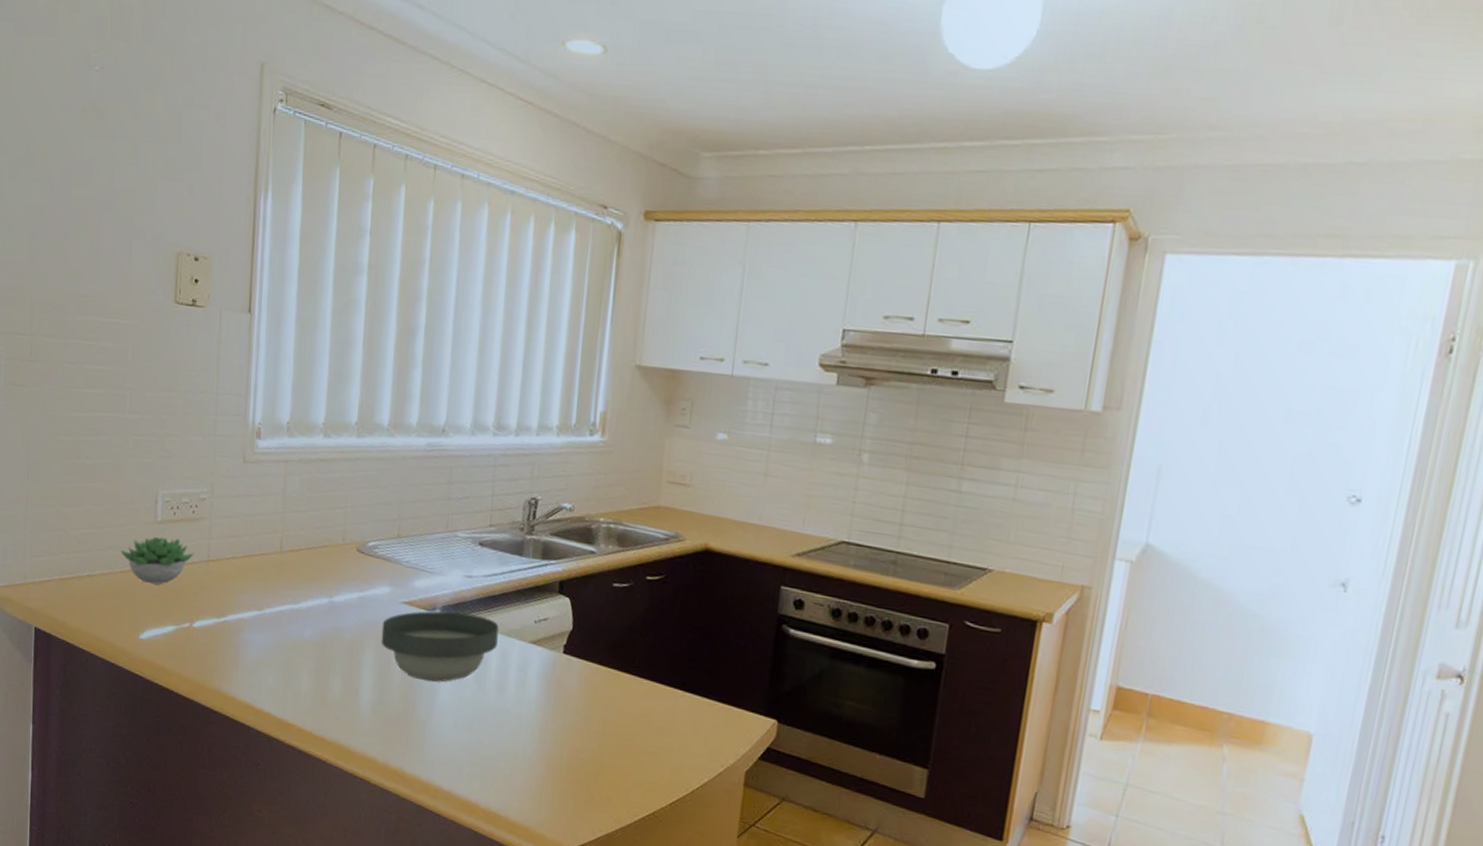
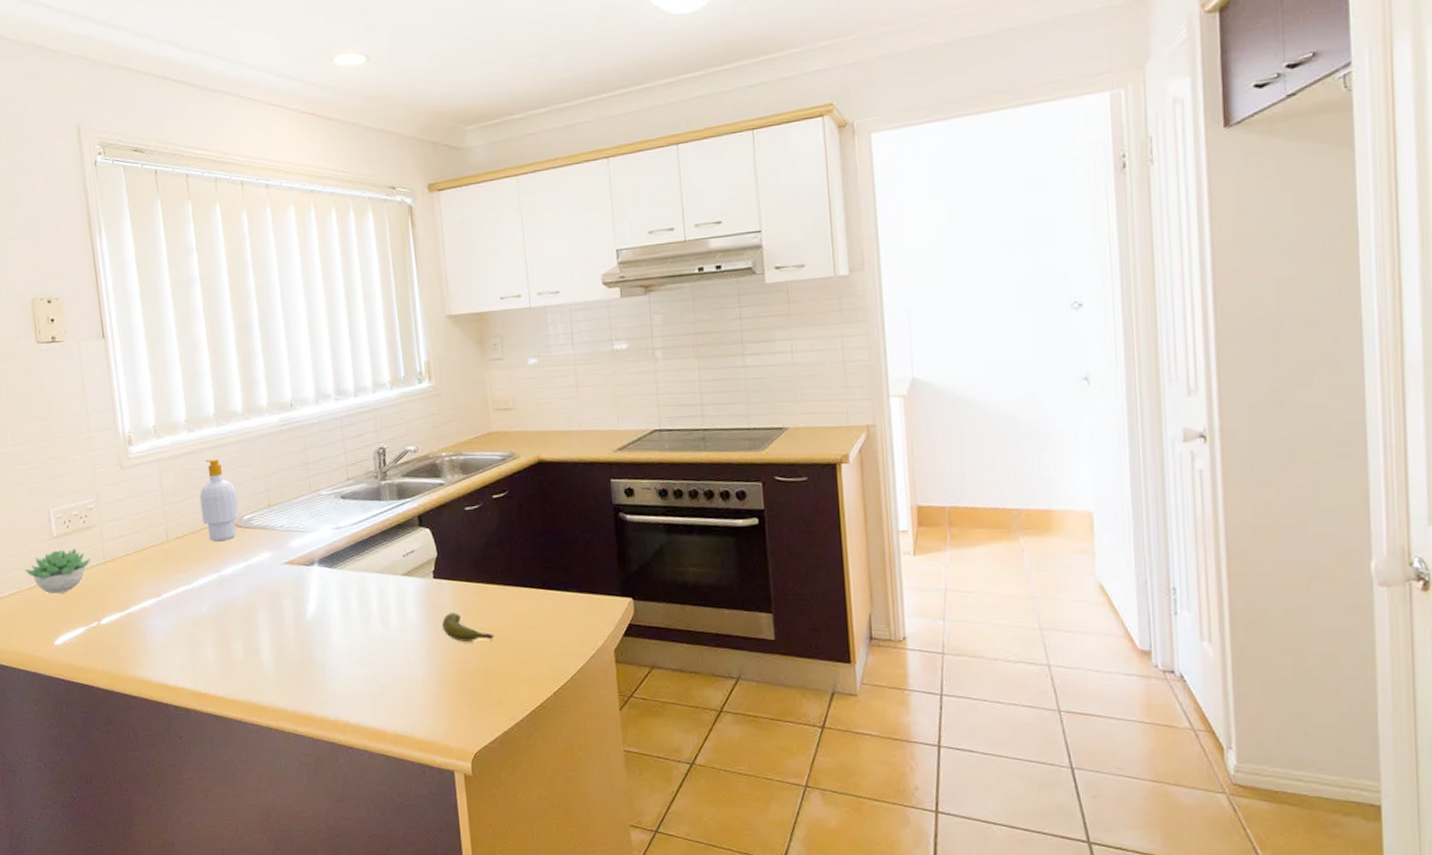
soap bottle: none [322,472,366,565] -> present [199,459,239,541]
bowl: present [381,611,499,683] -> none [269,560,374,629]
banana: none [562,694,617,732] -> present [442,612,494,642]

